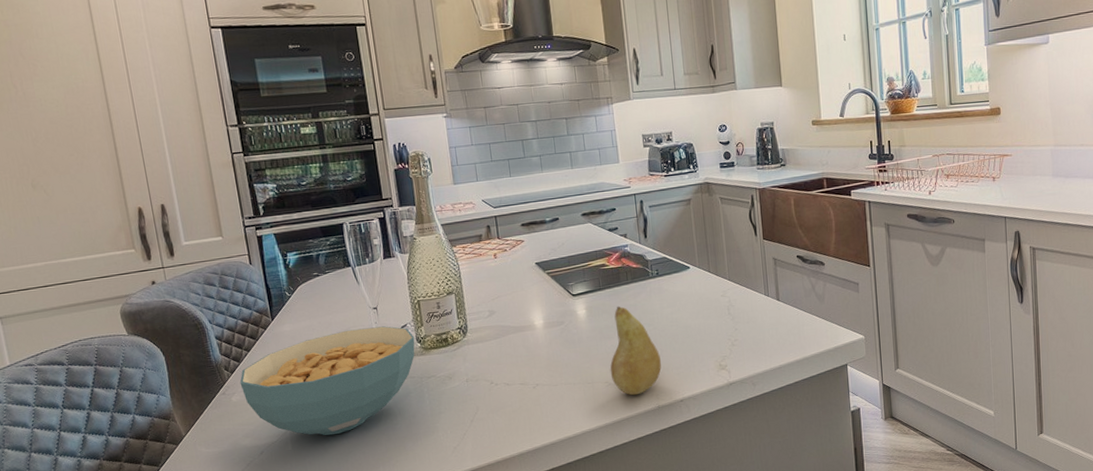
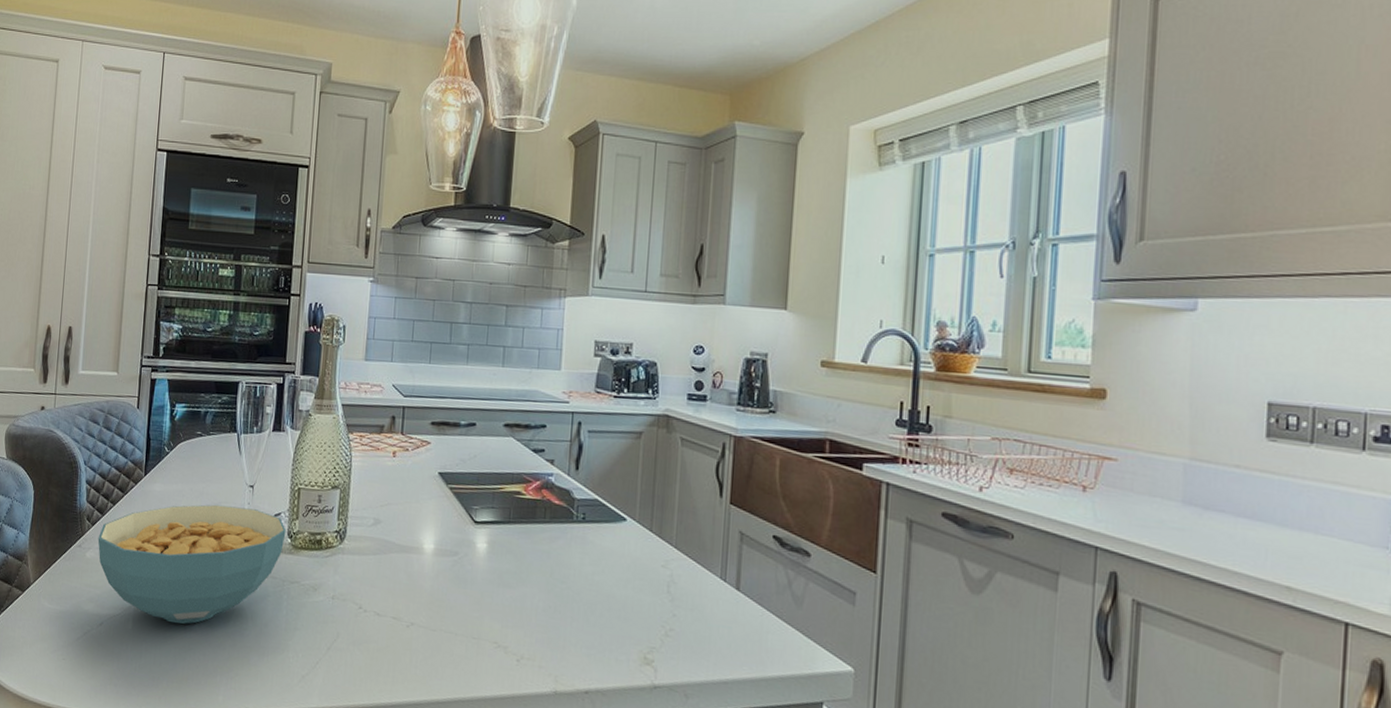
fruit: present [610,306,662,396] -> none [502,548,570,670]

